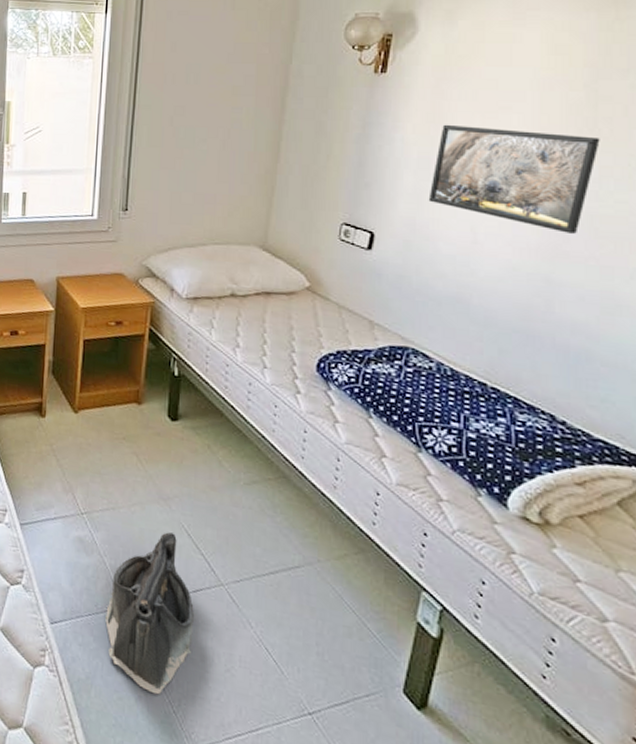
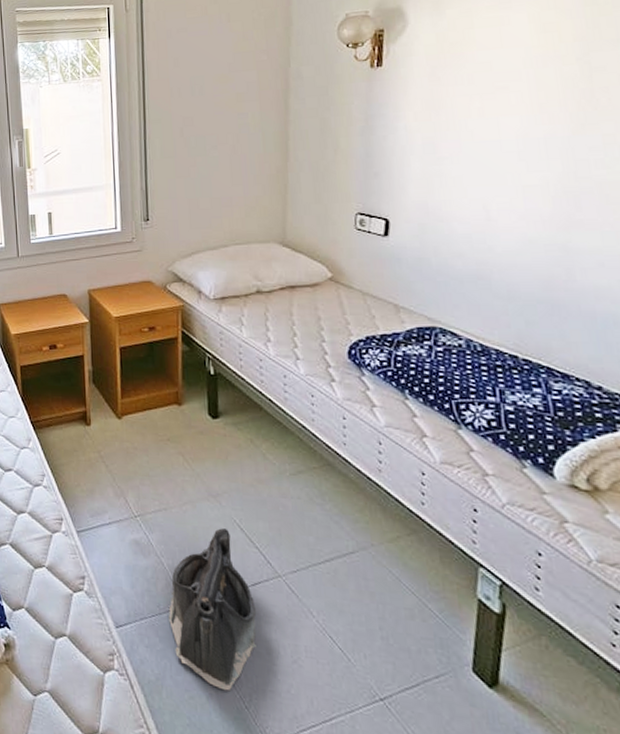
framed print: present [428,124,600,234] -> none [437,107,600,202]

